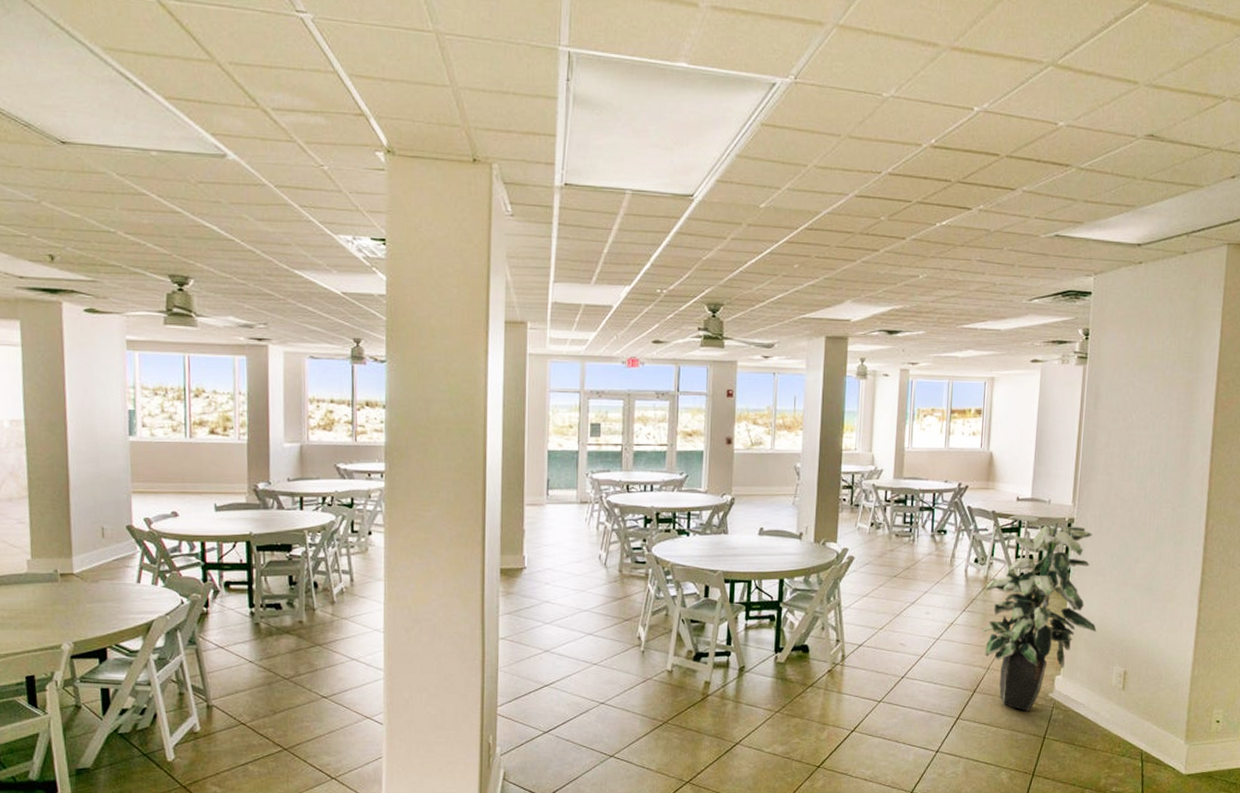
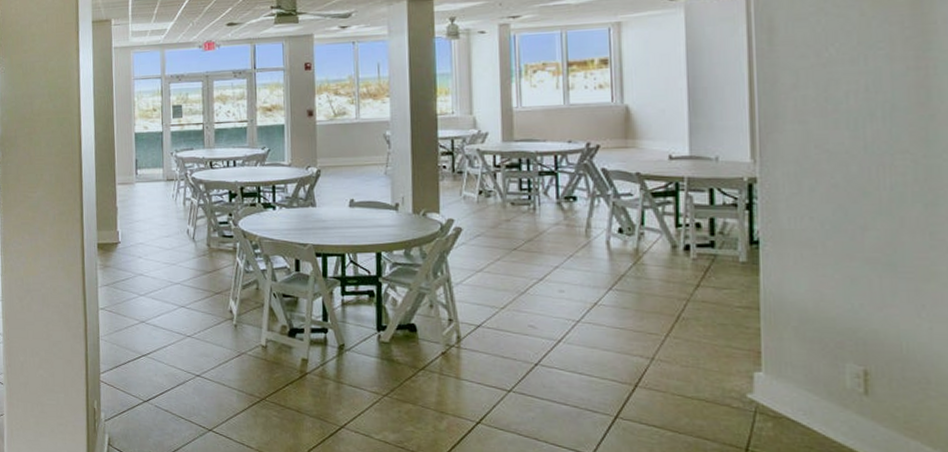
indoor plant: present [980,514,1097,711] -> none [636,175,811,415]

